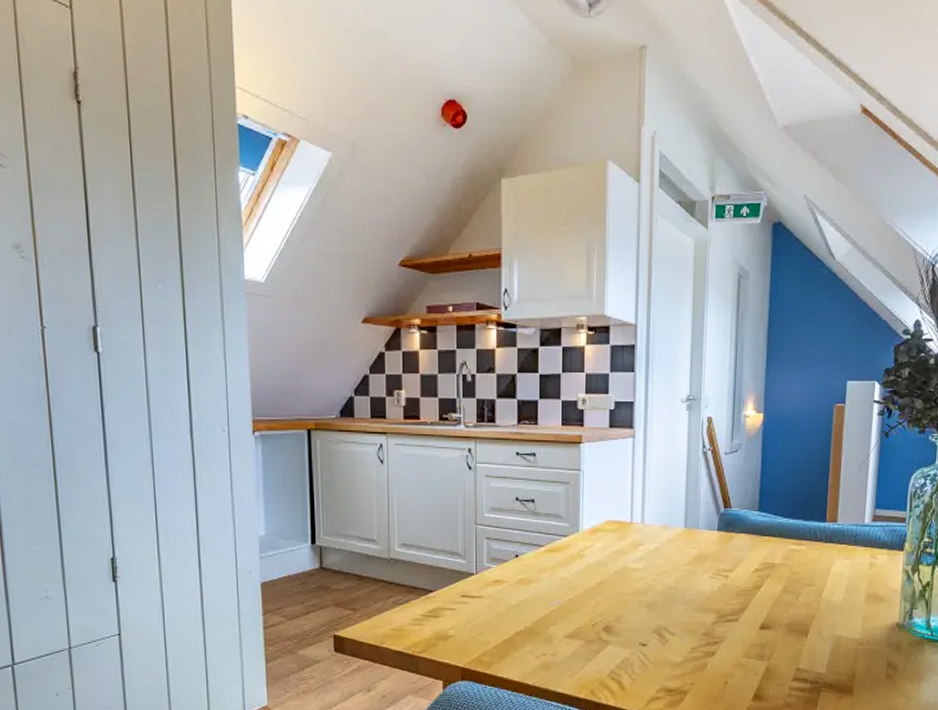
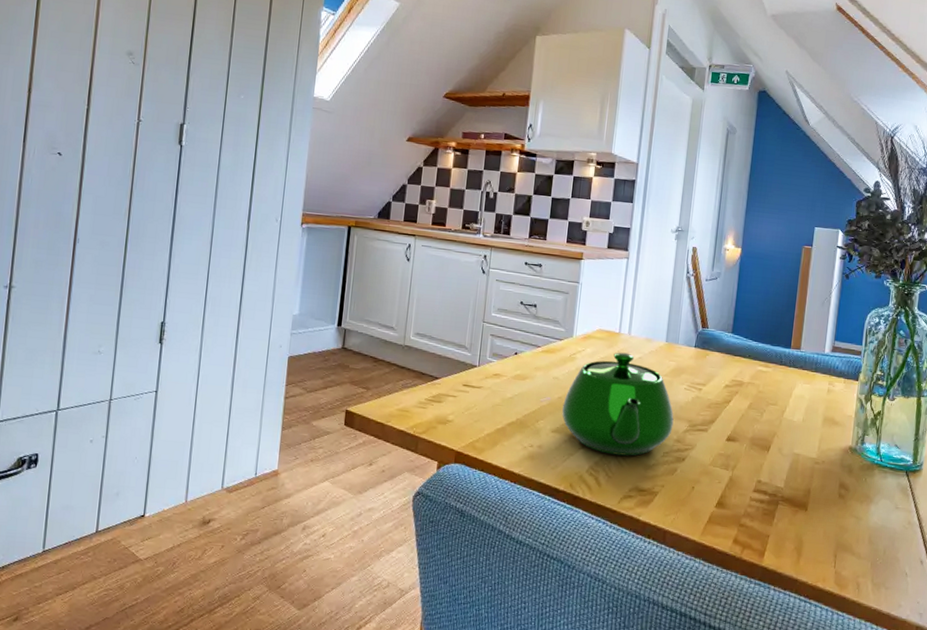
teapot: none [575,543,700,656] -> present [562,352,674,456]

